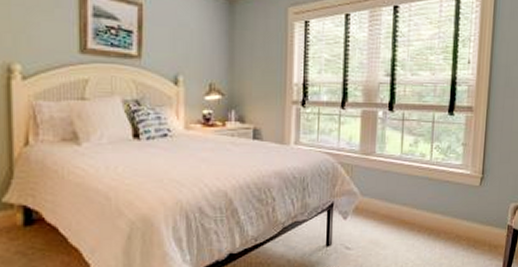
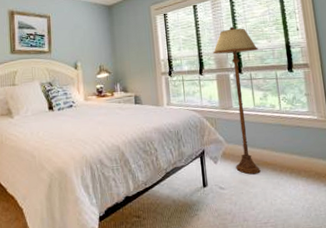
floor lamp: none [362,49,418,234] -> present [213,26,261,175]

